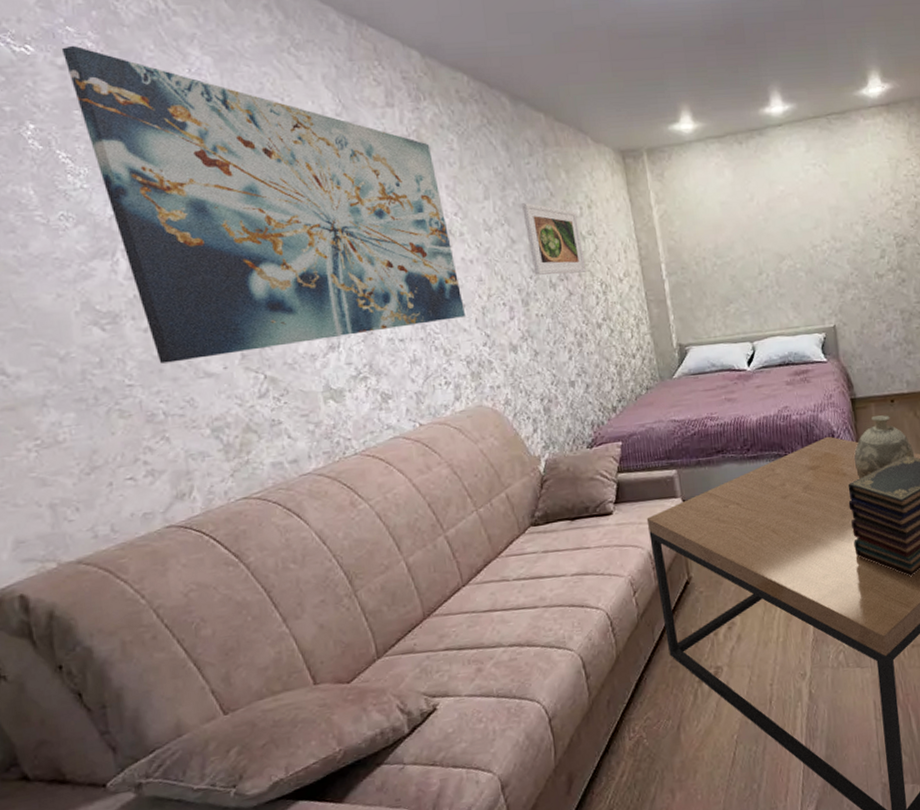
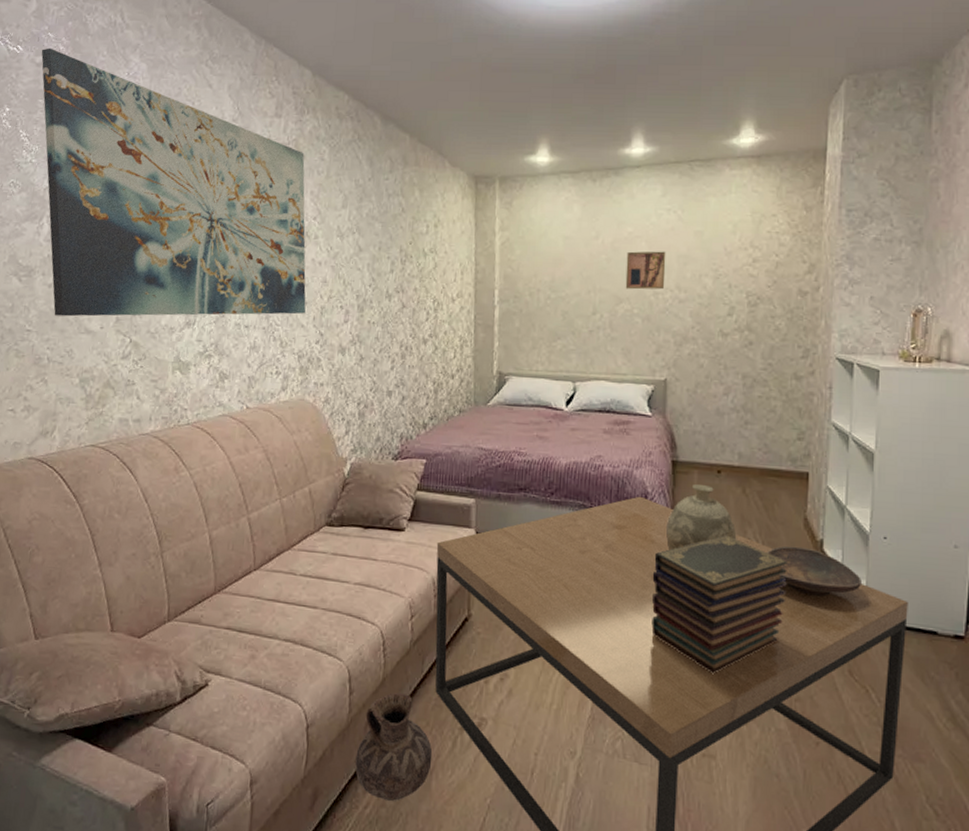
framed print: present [522,203,586,275] -> none [373,215,423,288]
ceramic jug: none [603,664,678,765] -> present [355,693,433,802]
wall art: none [782,205,822,246] -> present [625,251,666,290]

